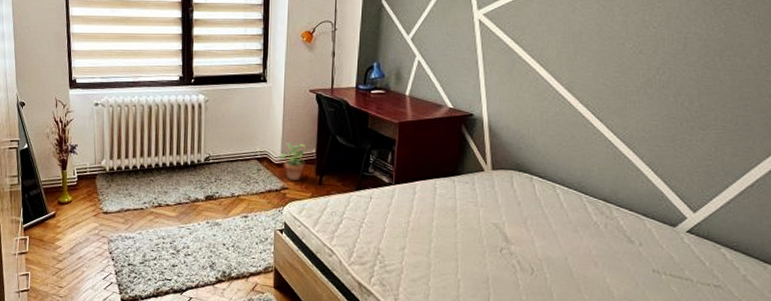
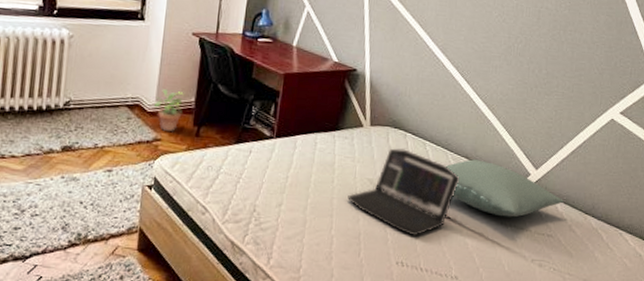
laptop: none [472,192,599,283] -> present [347,148,460,236]
pillow: none [581,202,734,265] -> present [446,159,564,218]

